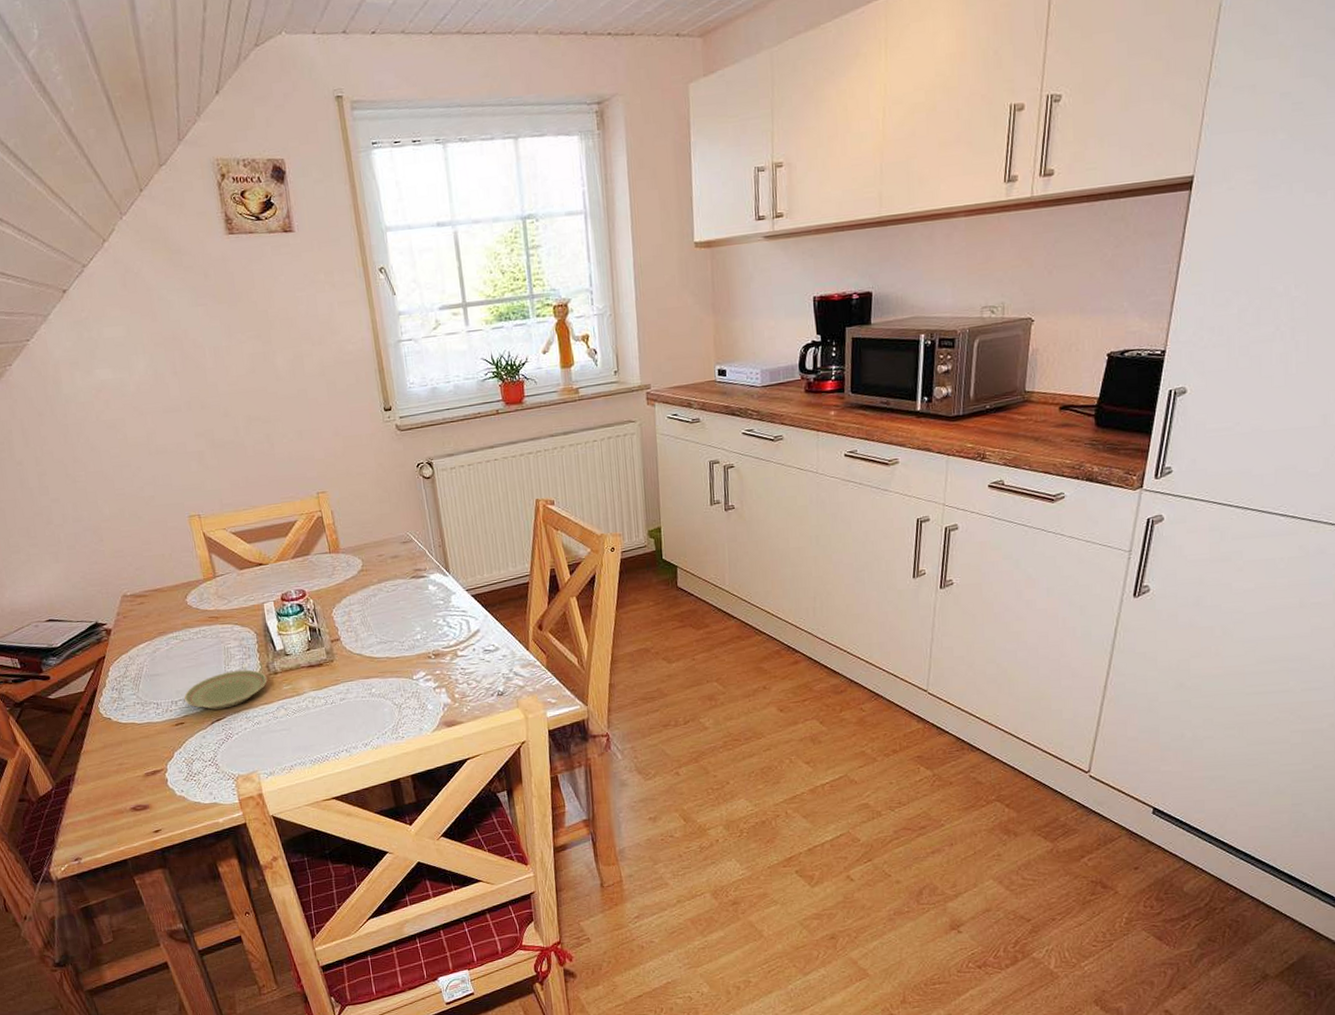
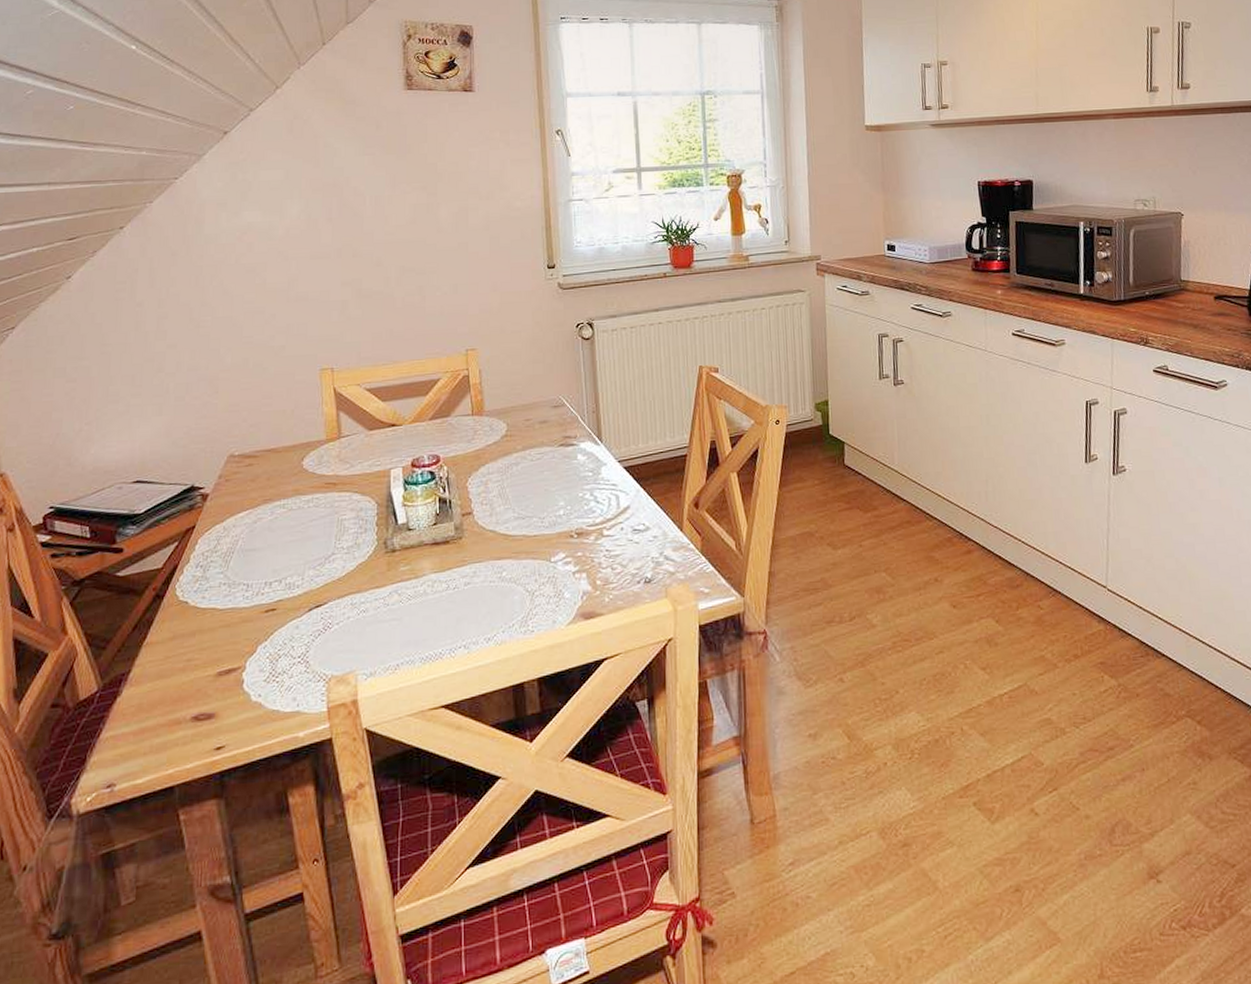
plate: present [184,669,268,710] -> none [281,546,383,593]

